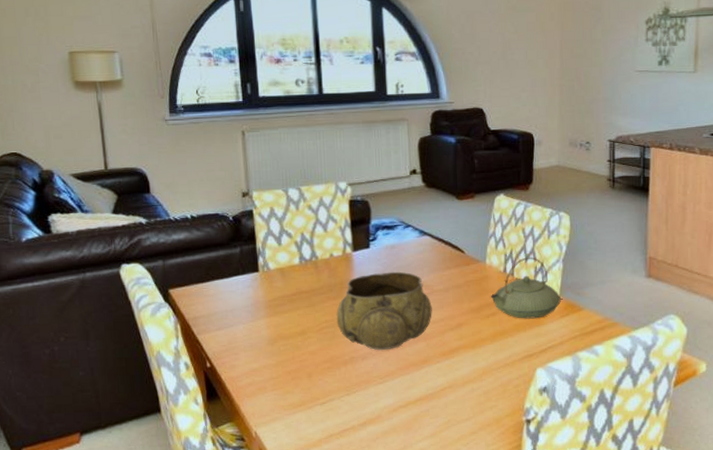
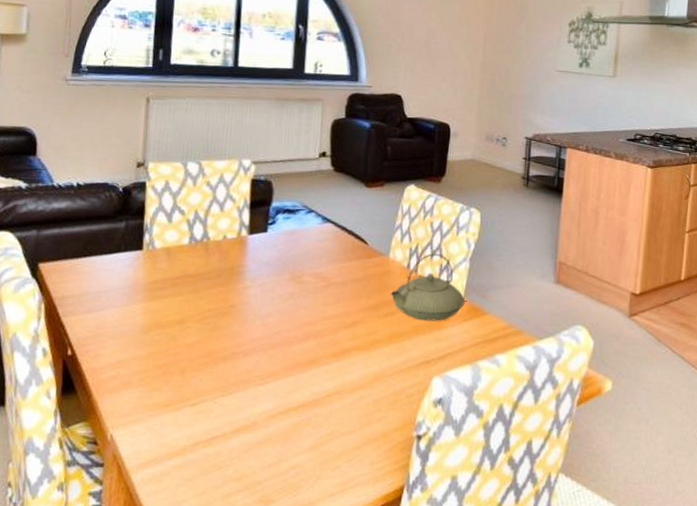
decorative bowl: present [336,271,432,351] -> none [221,259,327,347]

